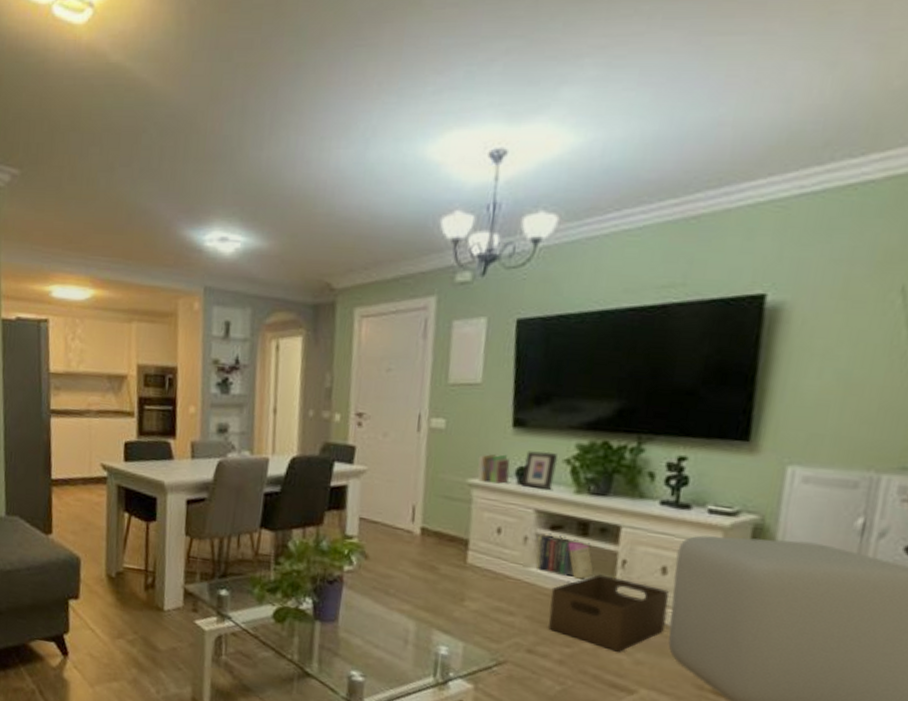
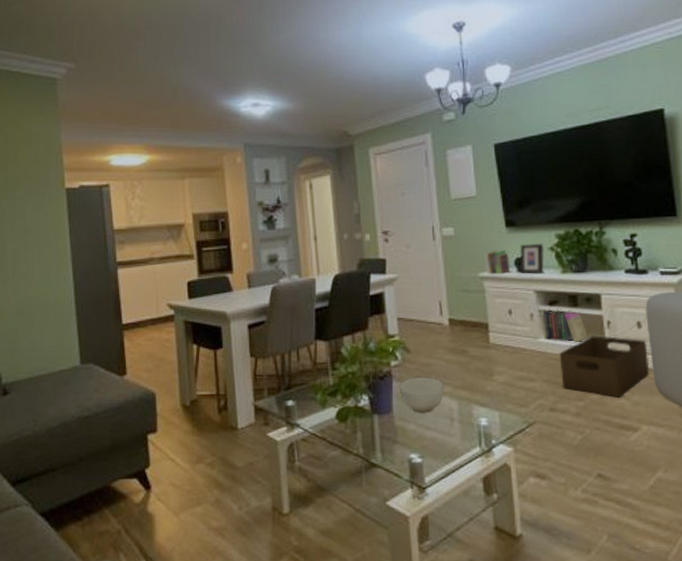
bowl: none [348,587,404,630] -> present [398,377,445,413]

